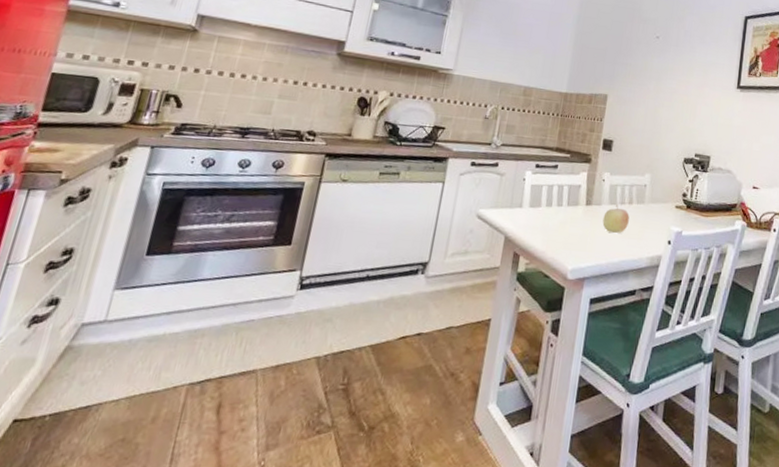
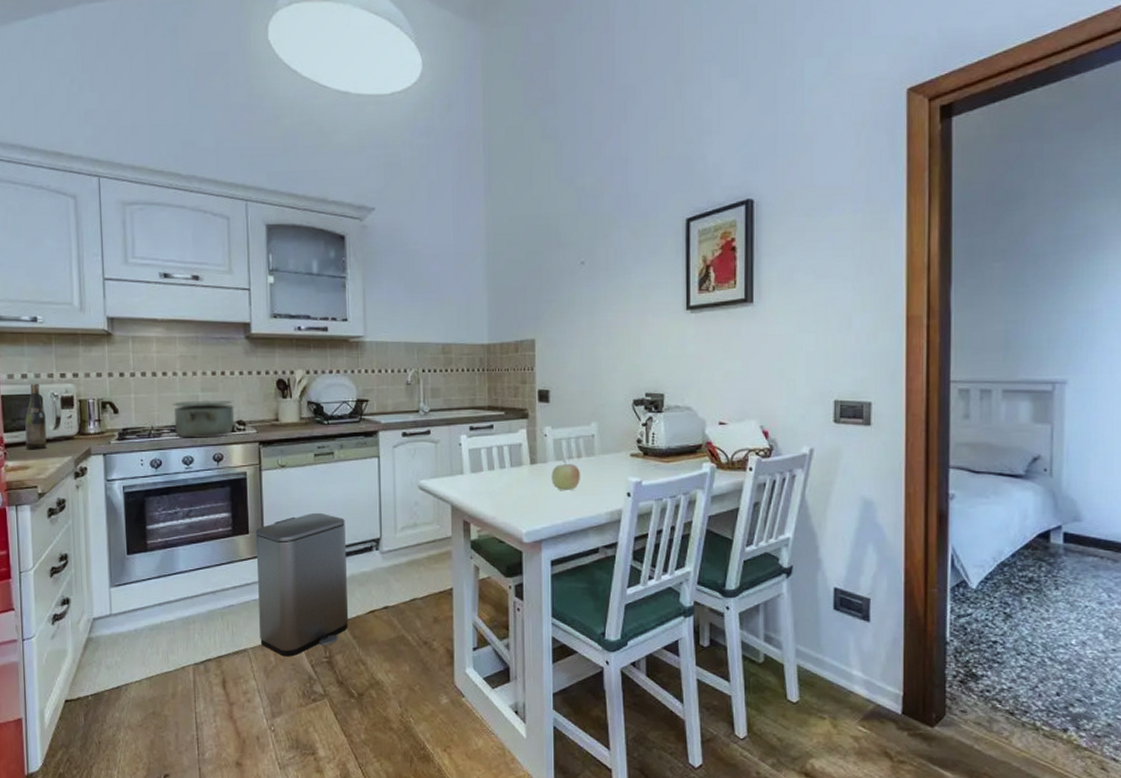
wine bottle: none [61,65,101,134] -> present [25,383,47,450]
saucepan: none [239,104,310,144] -> present [172,400,235,438]
pedal bin: none [273,230,396,382] -> present [255,512,348,657]

